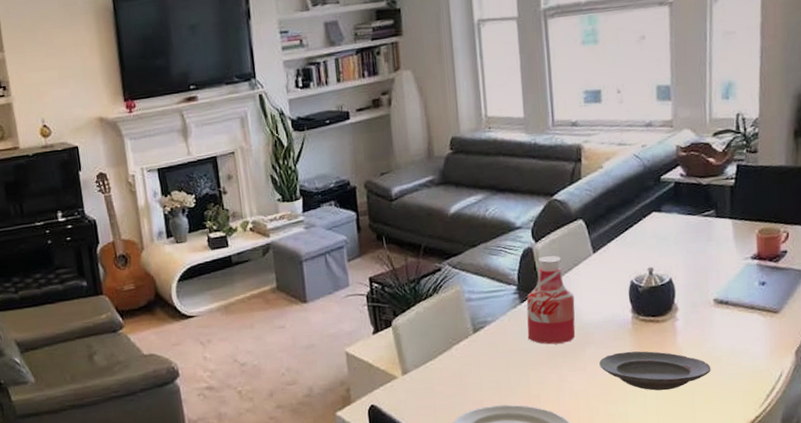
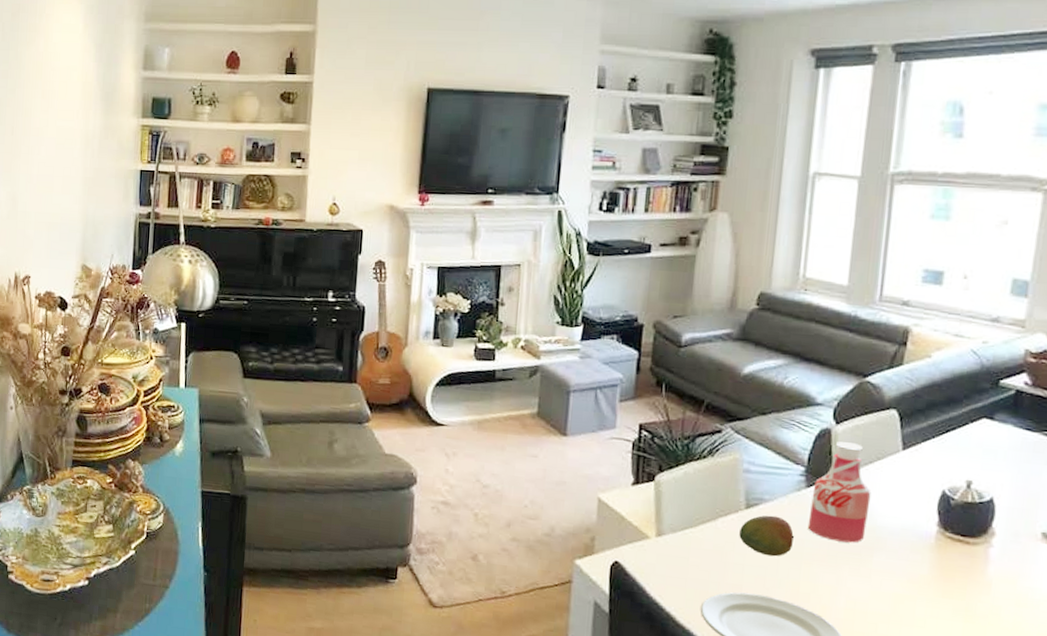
fruit: none [472,333,519,371] -> present [739,515,795,557]
plate: present [599,351,711,391] -> none [887,567,1025,625]

